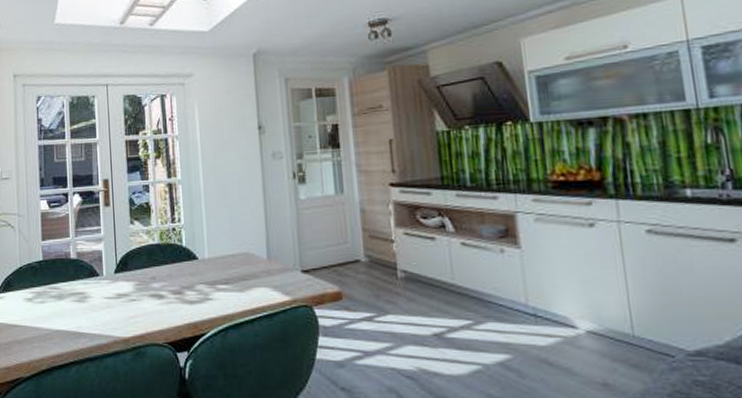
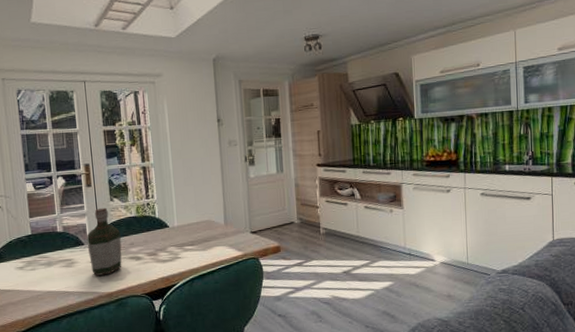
bottle: none [102,231,142,315] -> present [86,207,122,276]

